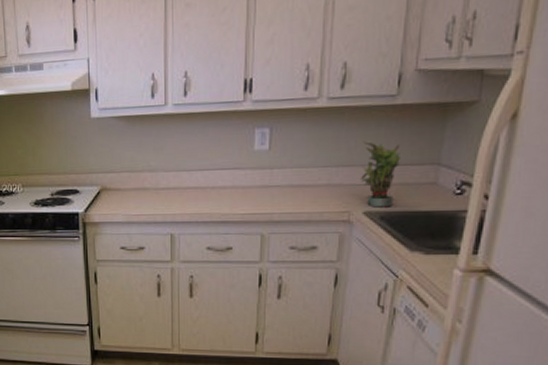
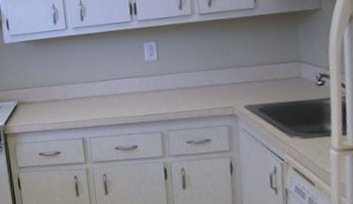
potted plant: present [361,141,402,208] -> none [233,47,269,102]

